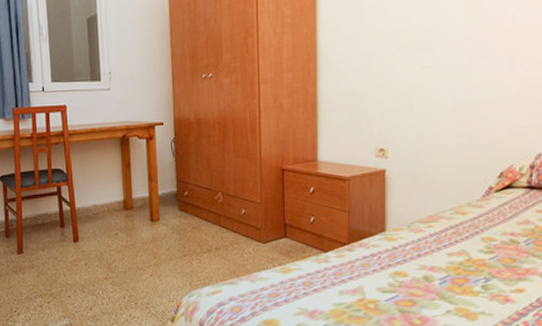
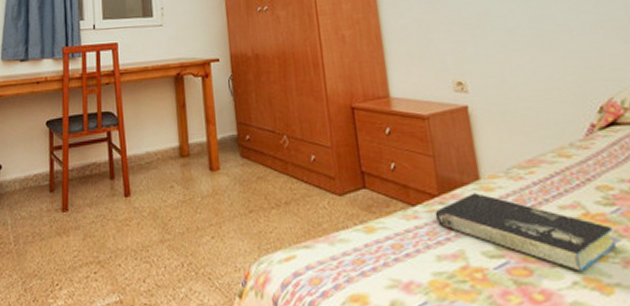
book: none [343,242,489,303] -> present [435,193,616,271]

